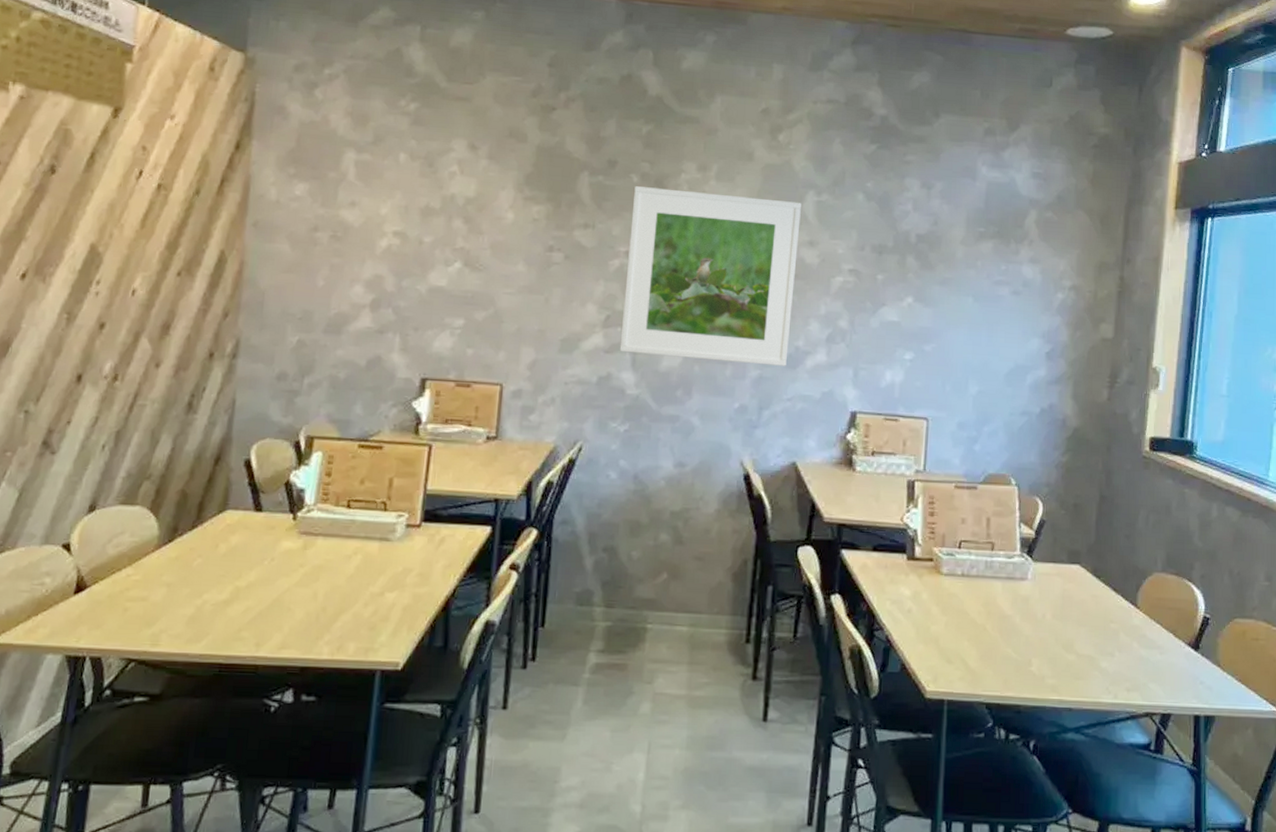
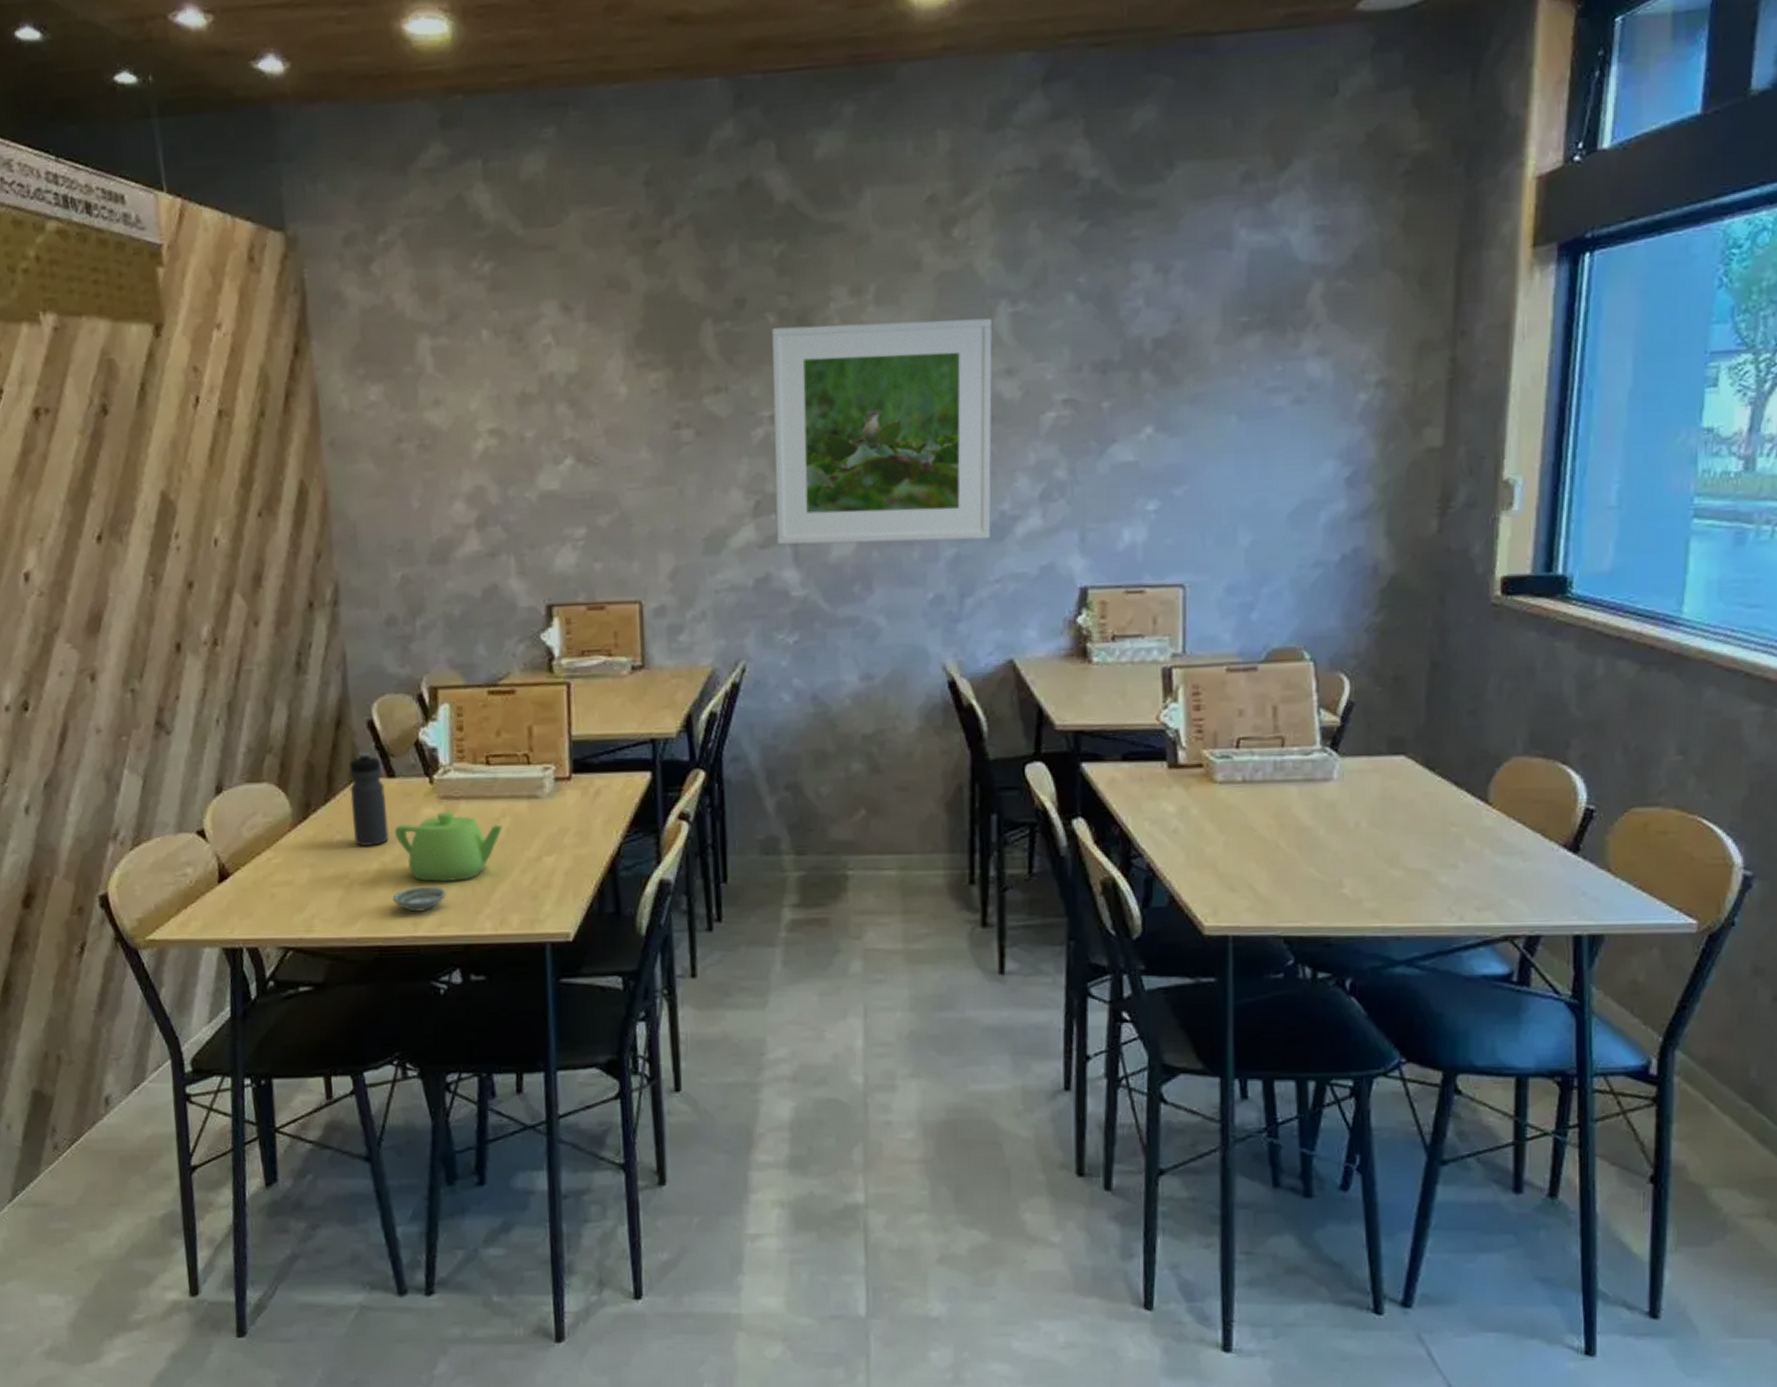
water bottle: none [213,486,251,572] -> present [349,751,389,847]
saucer: none [241,611,292,634] -> present [393,886,447,912]
teapot: none [252,546,353,610] -> present [394,812,502,883]

